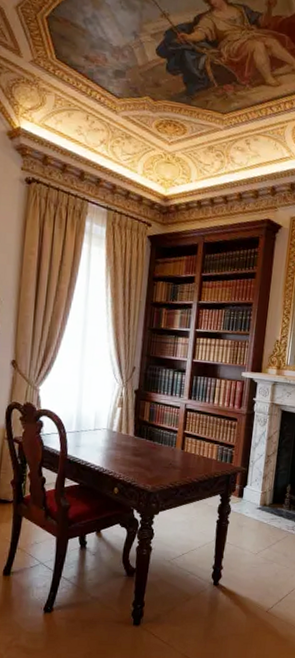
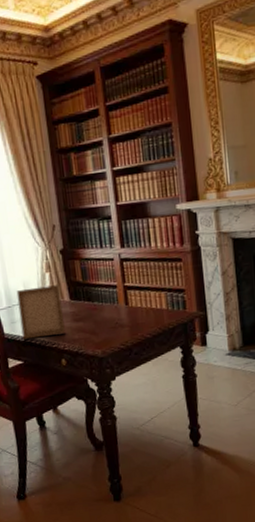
photo frame: none [83,418,128,465] -> present [16,285,65,340]

